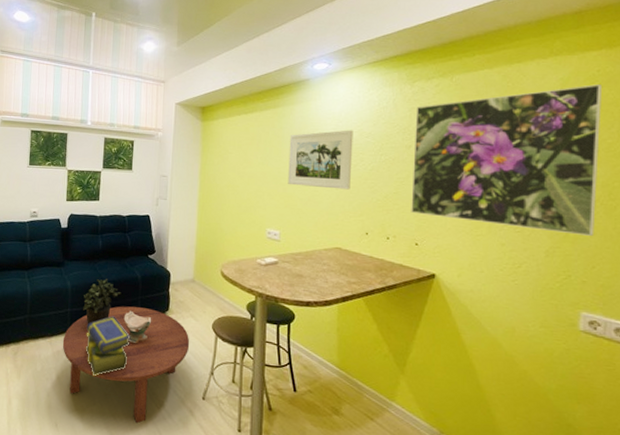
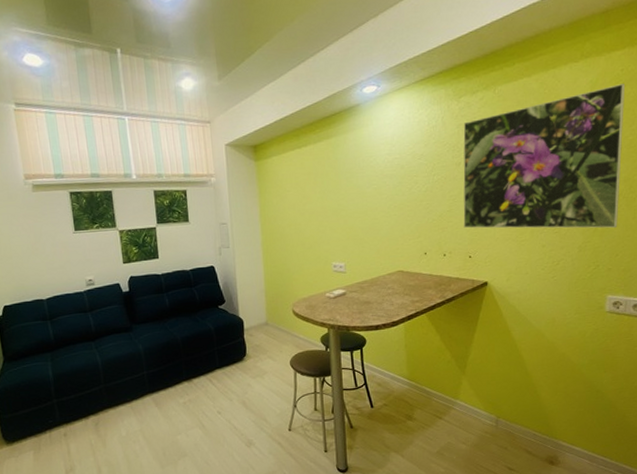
coffee table: present [62,306,190,424] -> none [143,357,271,464]
potted plant: present [83,279,121,325] -> none [158,336,197,383]
stack of books: present [85,316,131,376] -> none [166,370,213,430]
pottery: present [123,310,152,344] -> none [202,362,231,393]
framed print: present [288,130,353,190] -> none [345,153,408,216]

